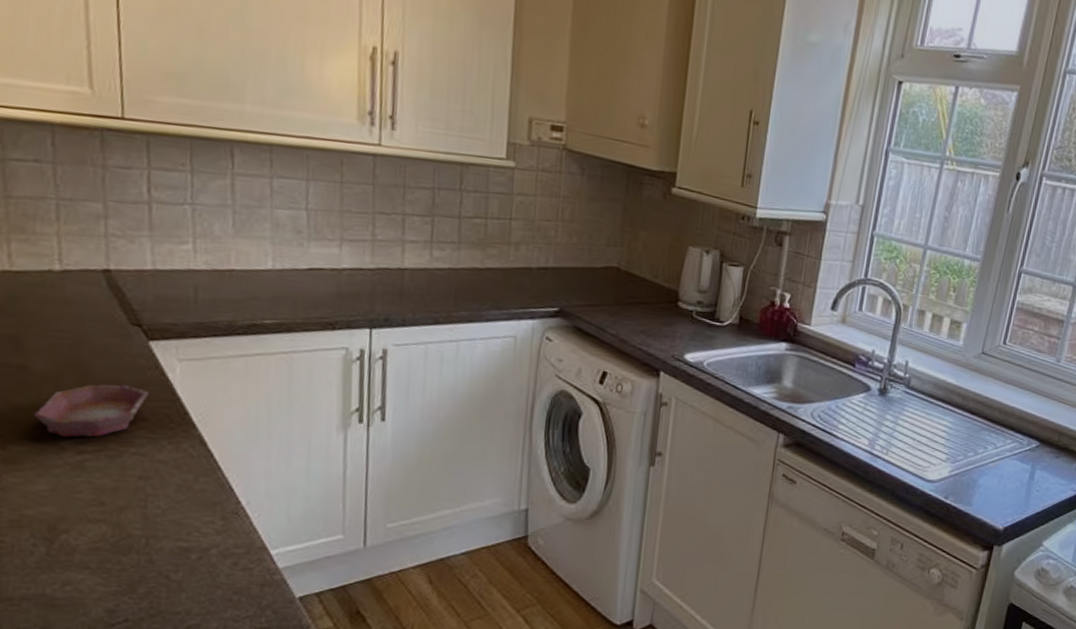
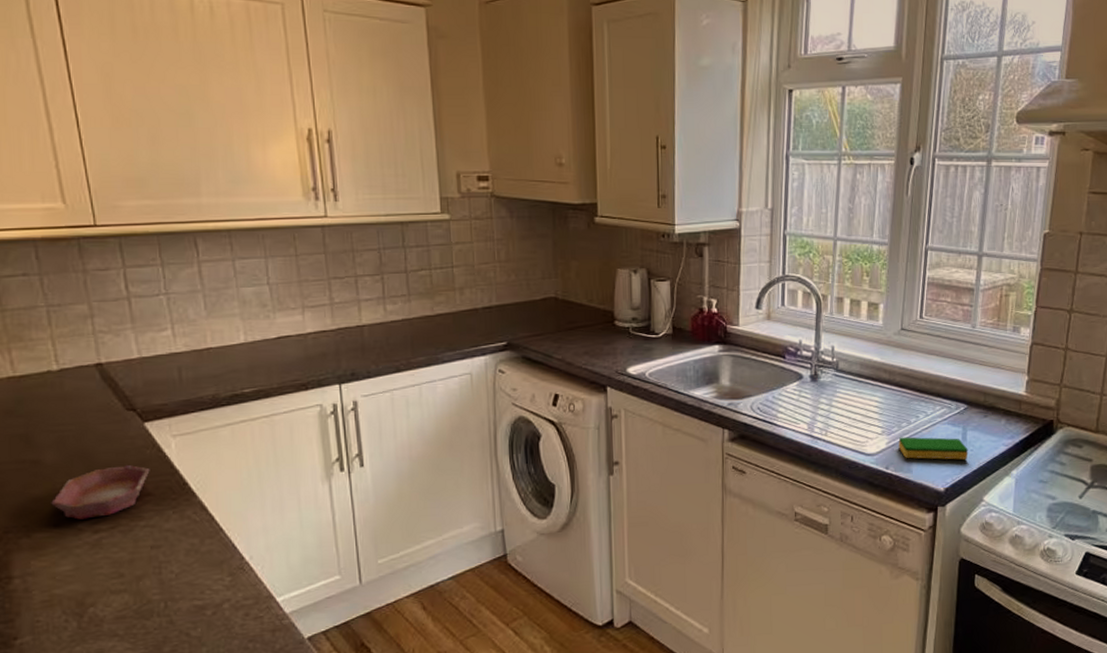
dish sponge: none [961,467,1034,500] -> present [898,437,968,460]

